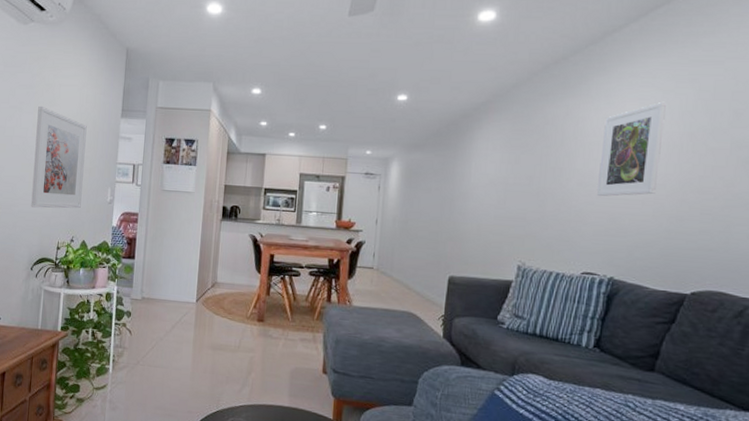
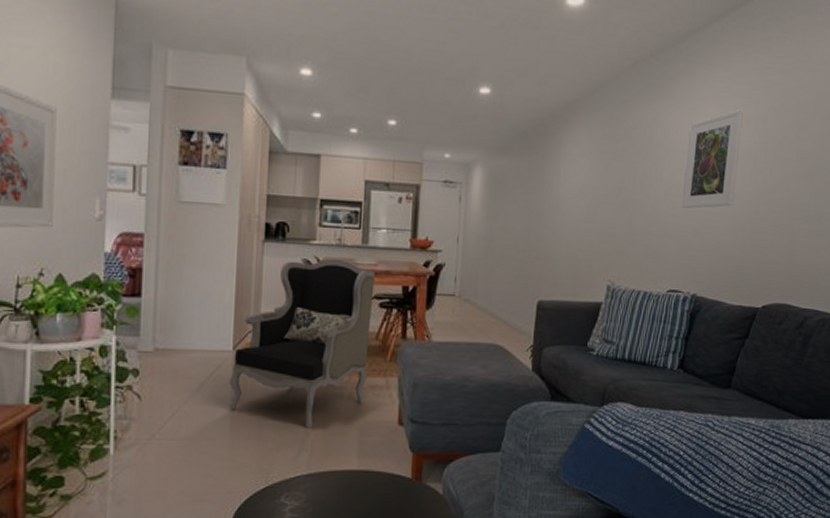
armchair: none [192,235,306,369] -> present [229,259,375,428]

